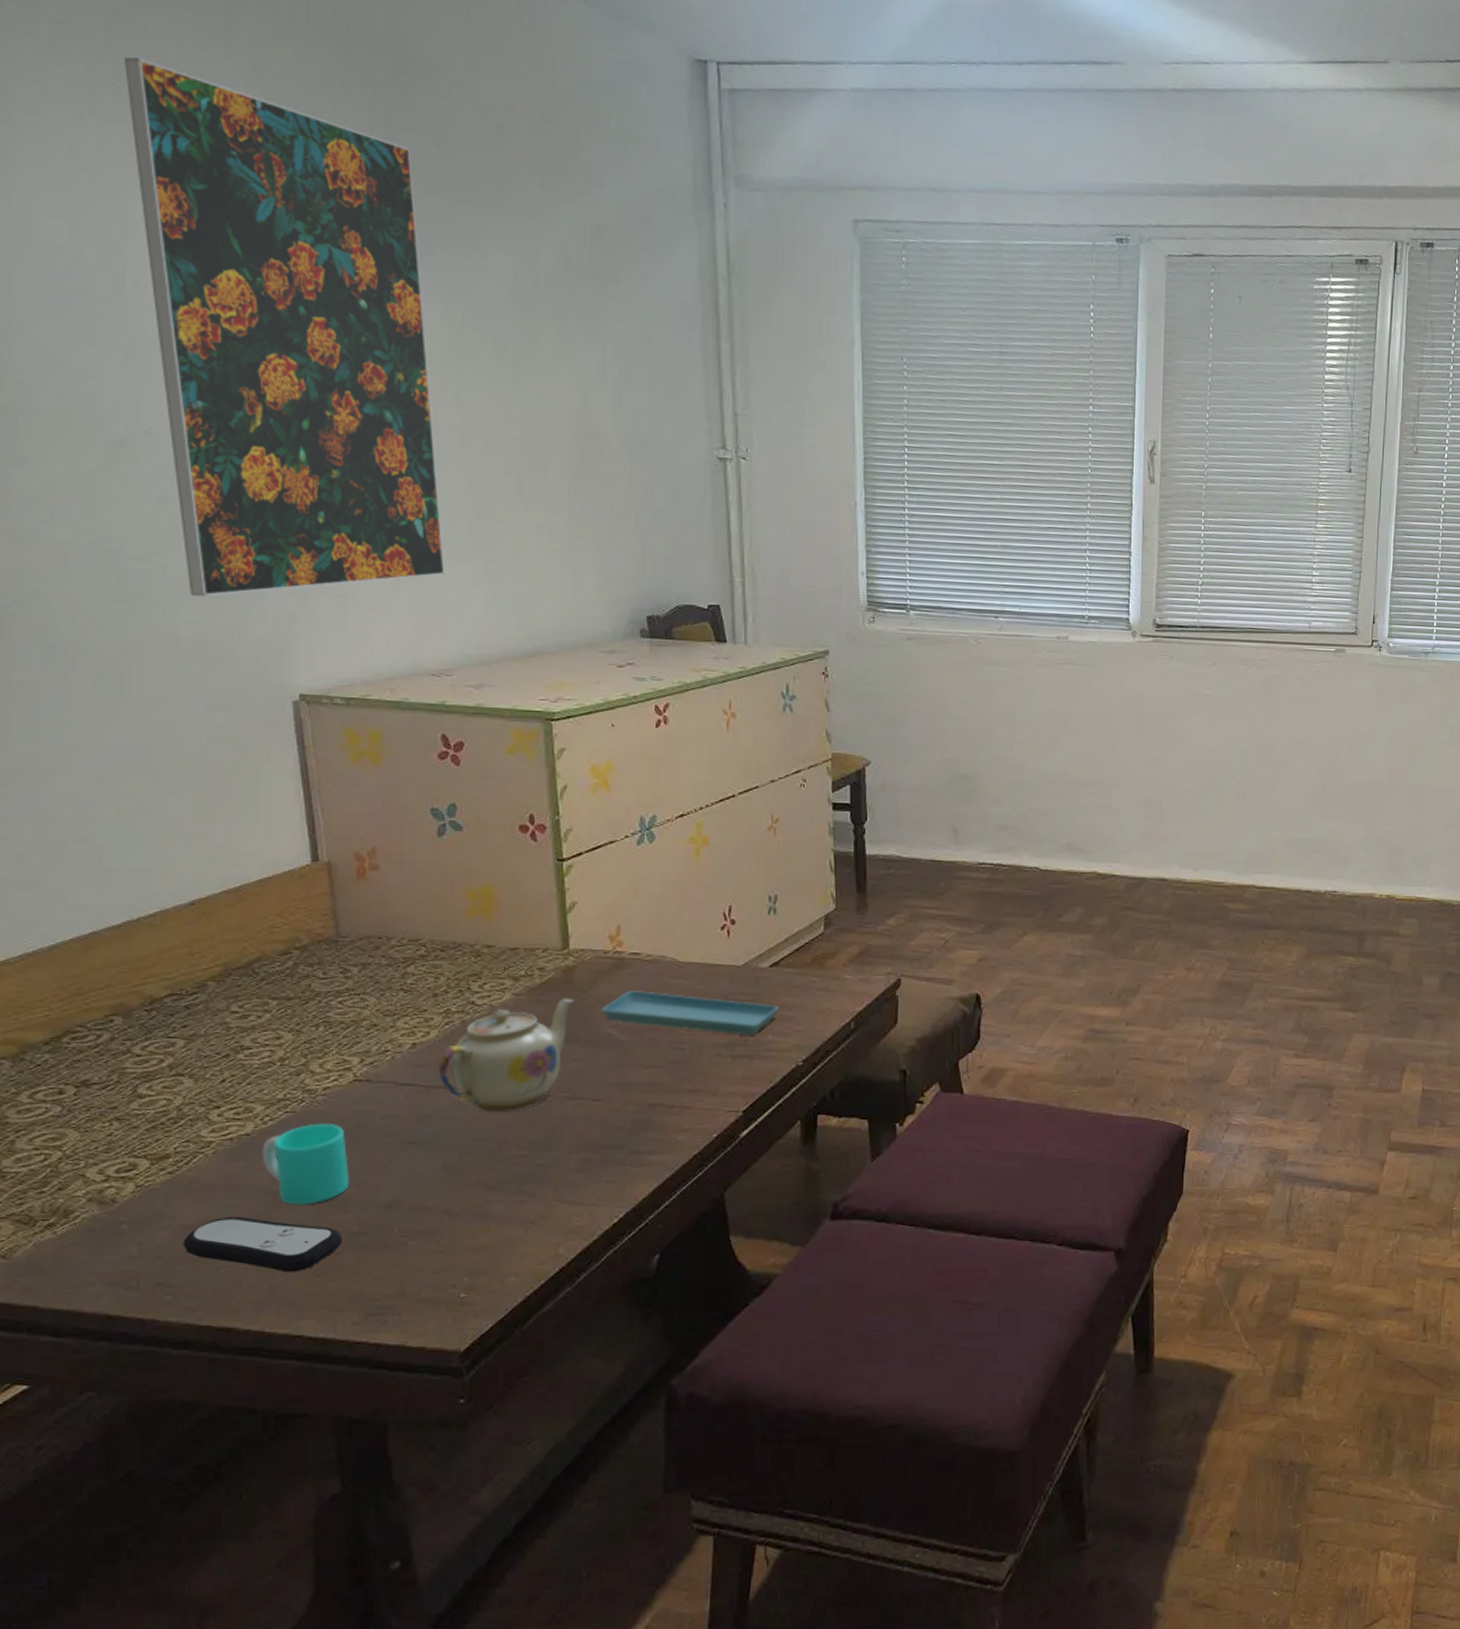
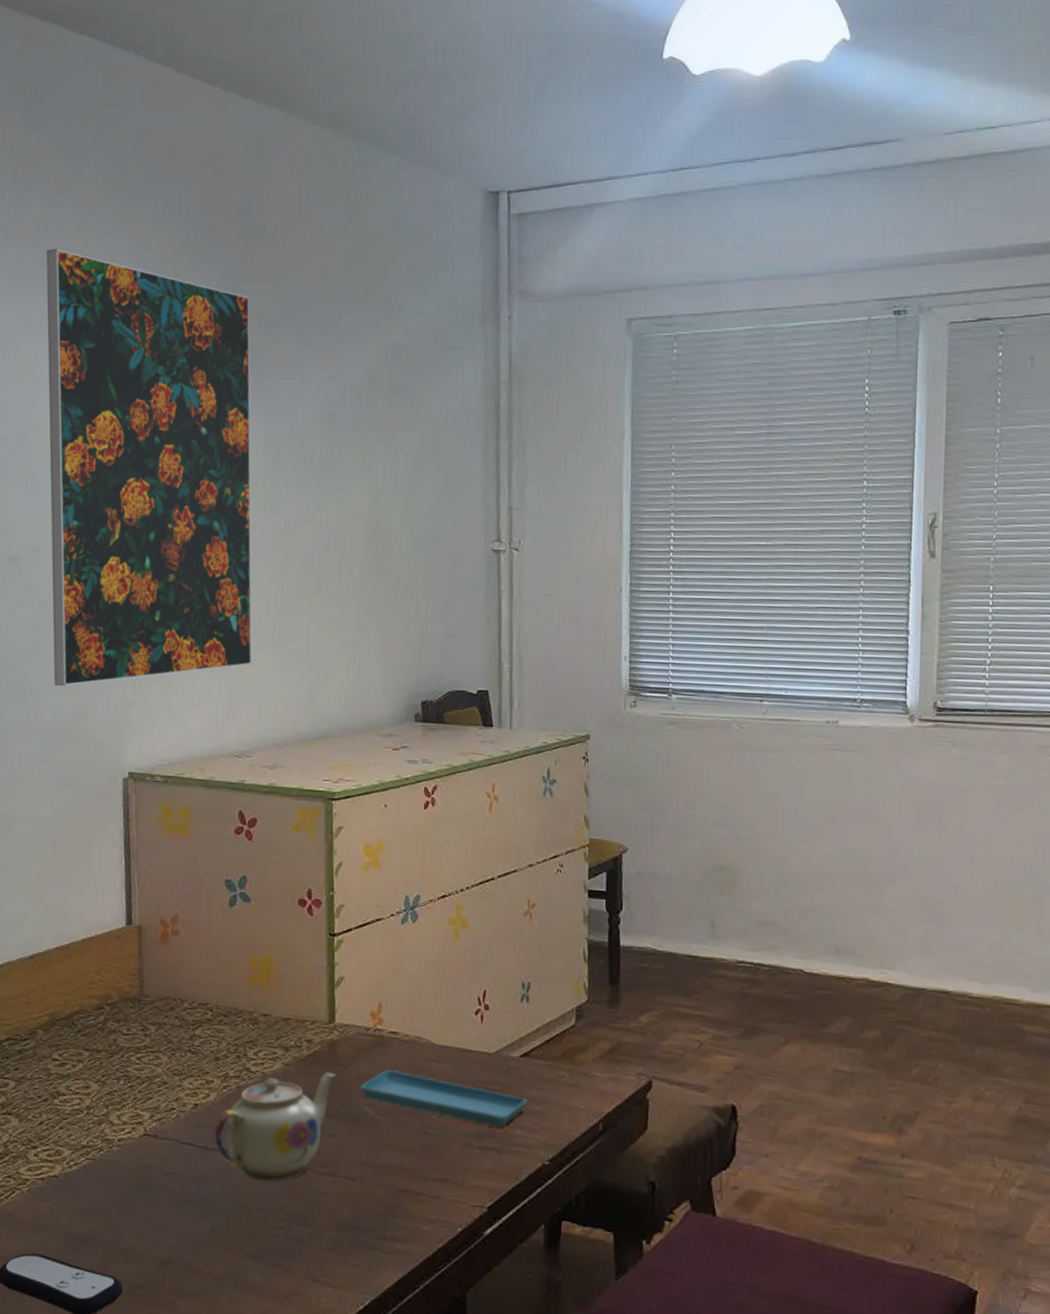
cup: present [262,1124,350,1205] -> none [65,1173,134,1251]

